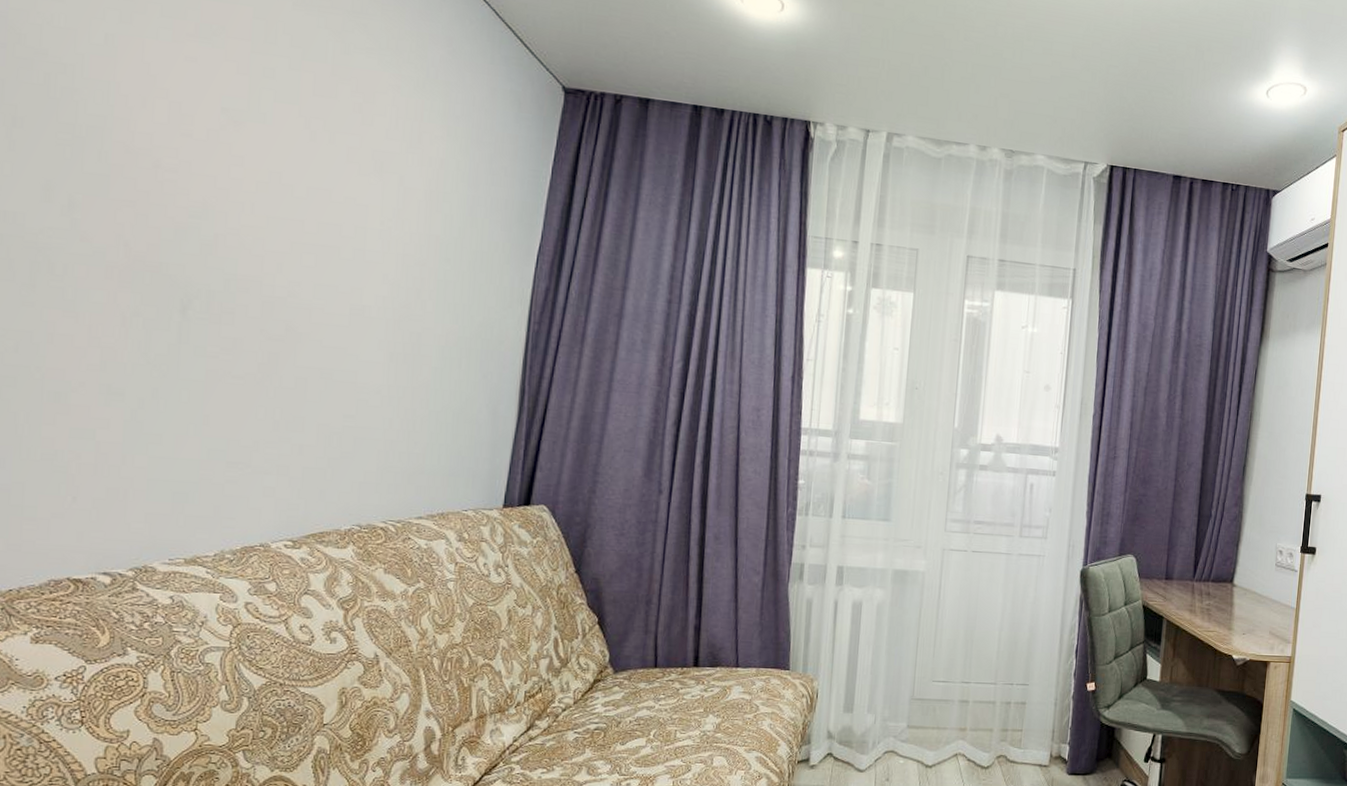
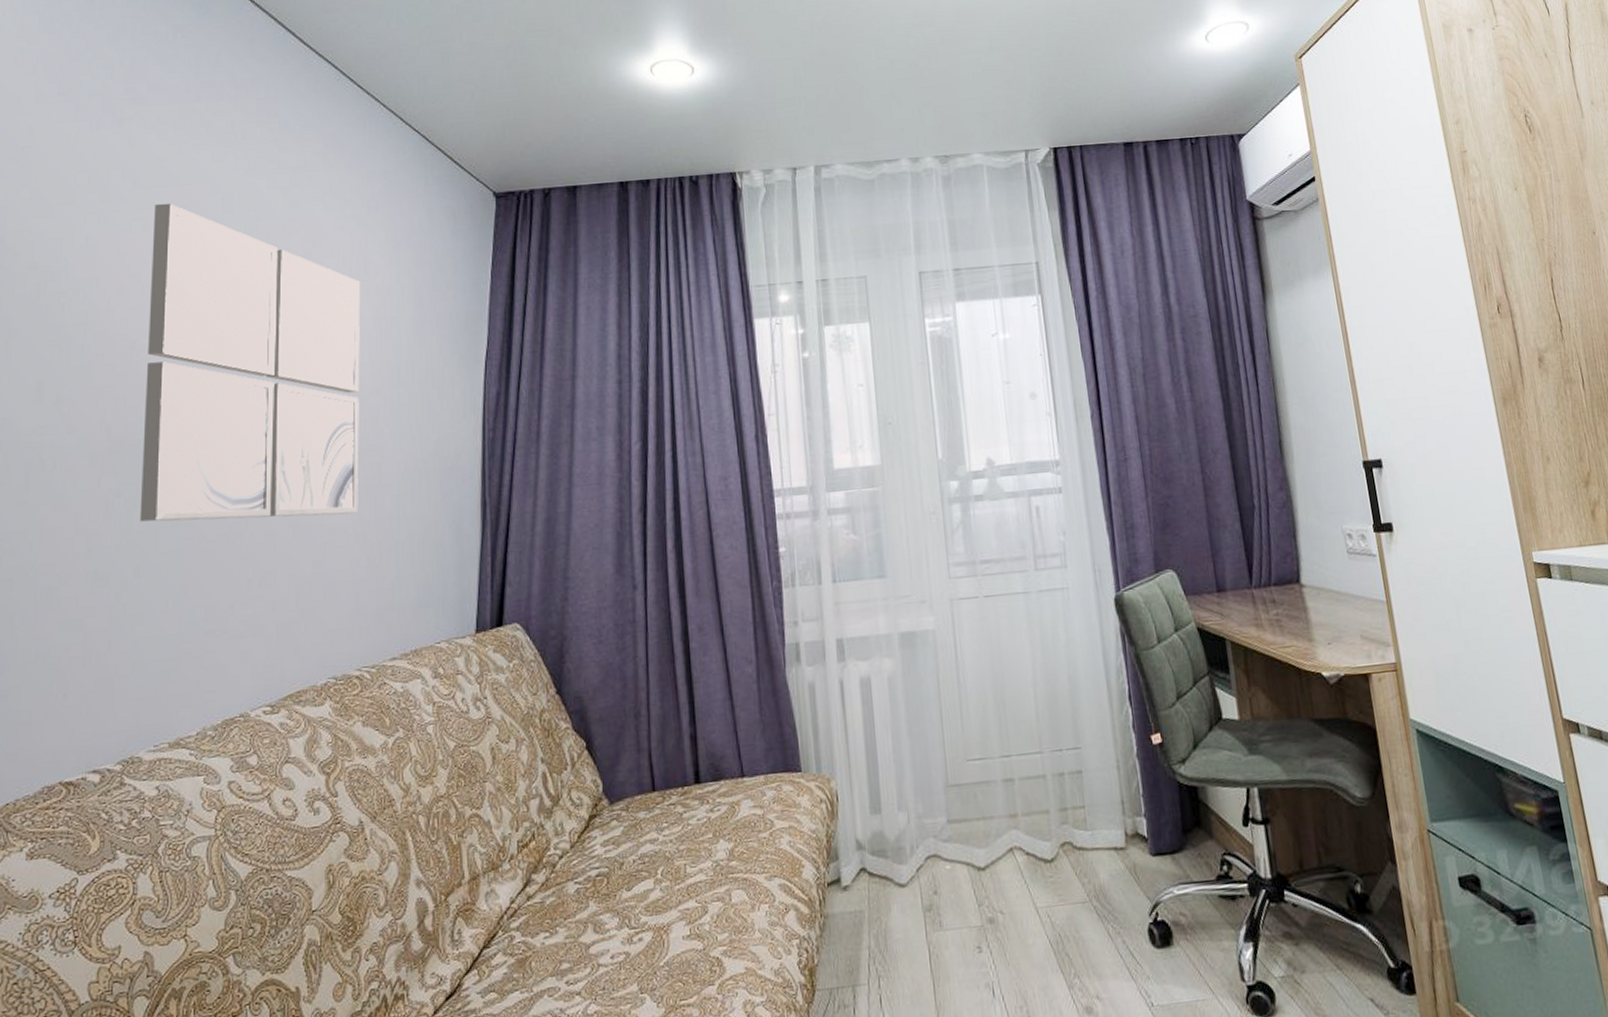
wall art: none [159,15,414,377] -> present [139,203,361,522]

